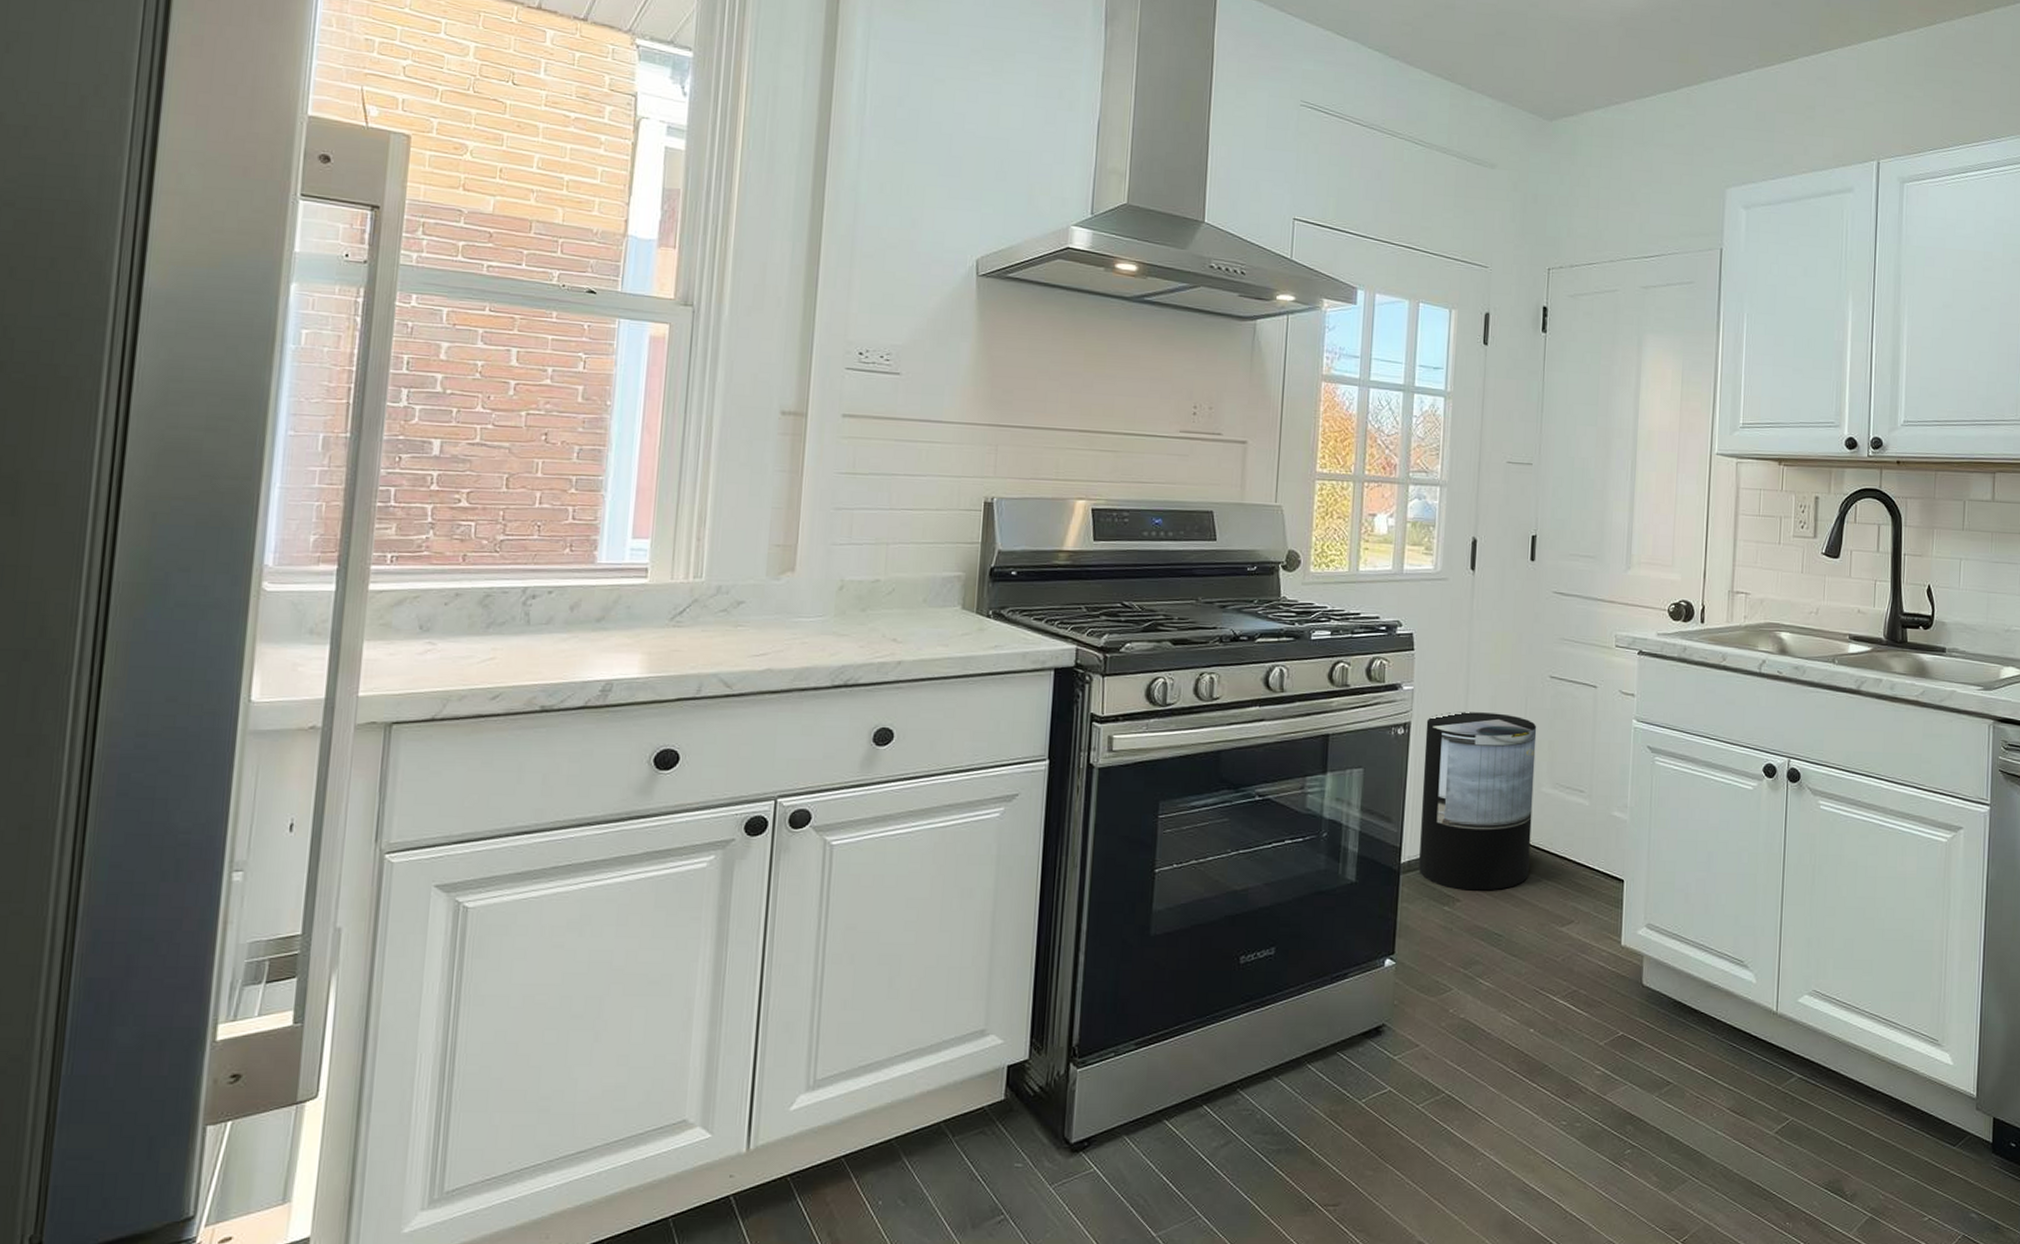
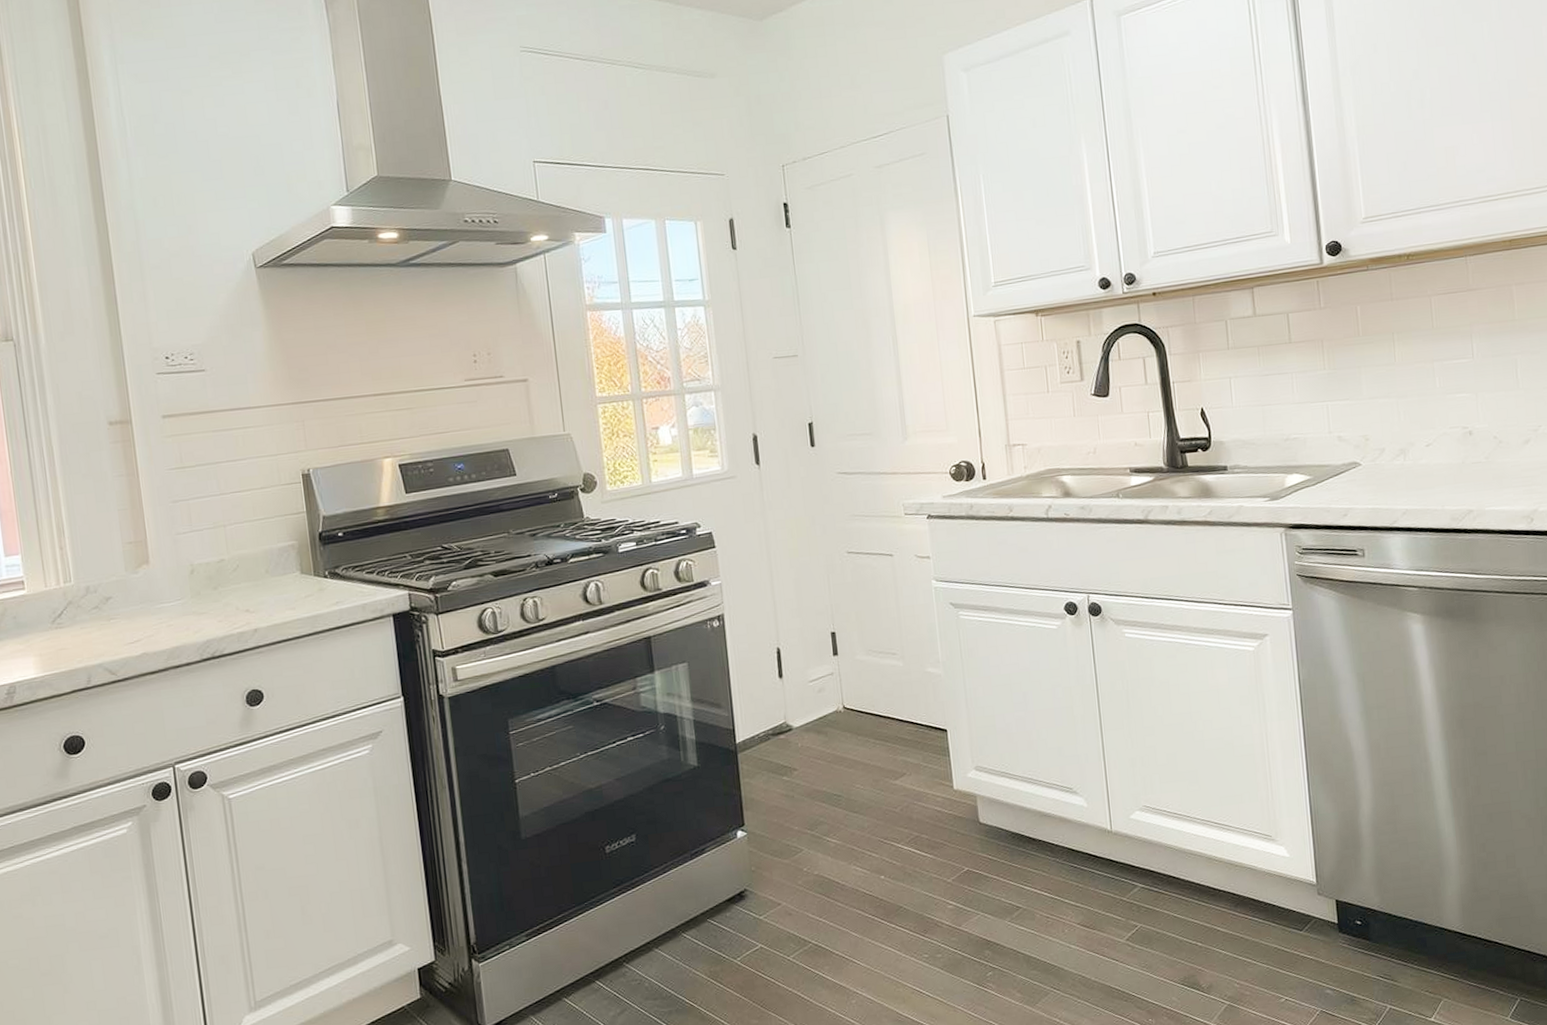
trash can: present [1419,711,1537,891] -> none [738,593,857,760]

